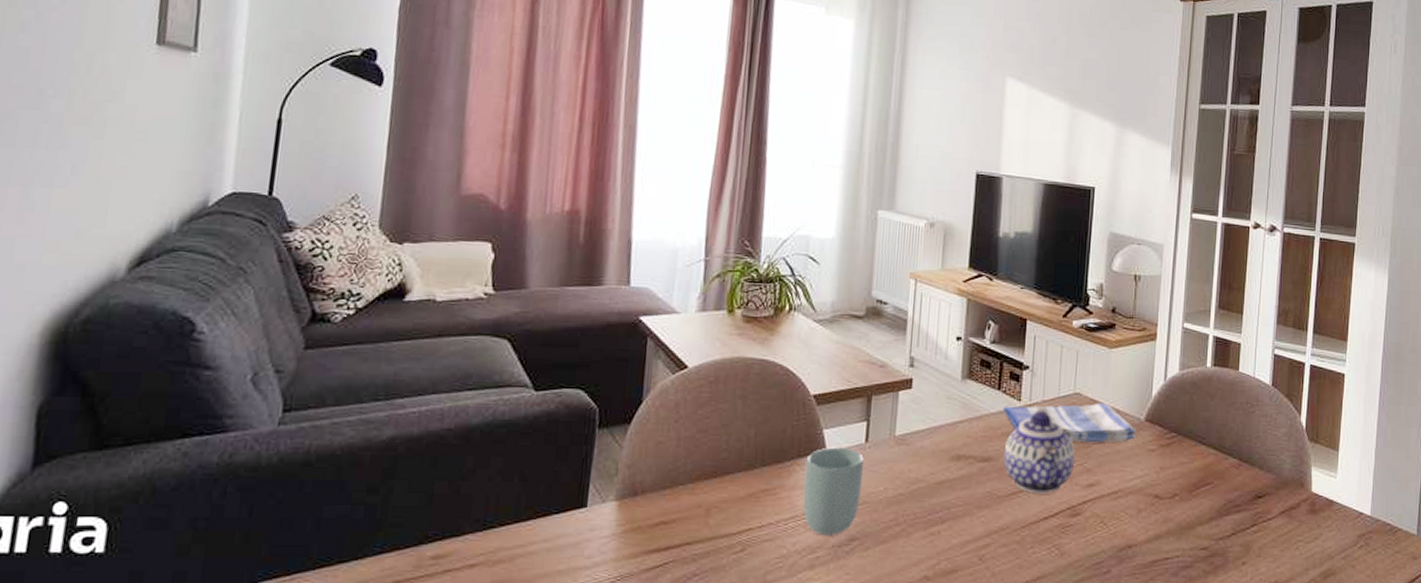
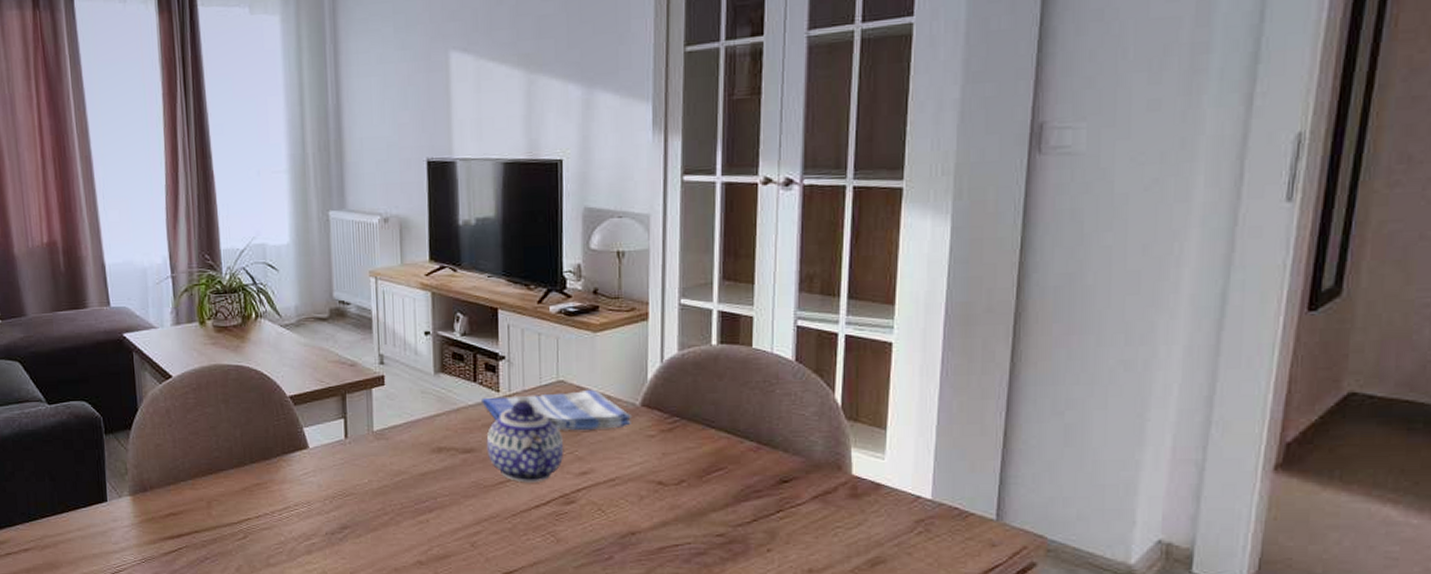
cup: present [802,447,865,536] -> none [291,443,347,525]

